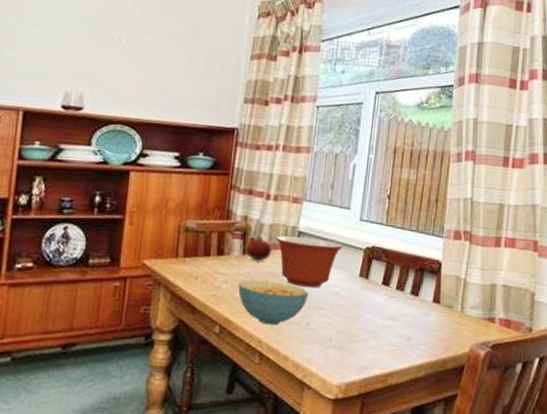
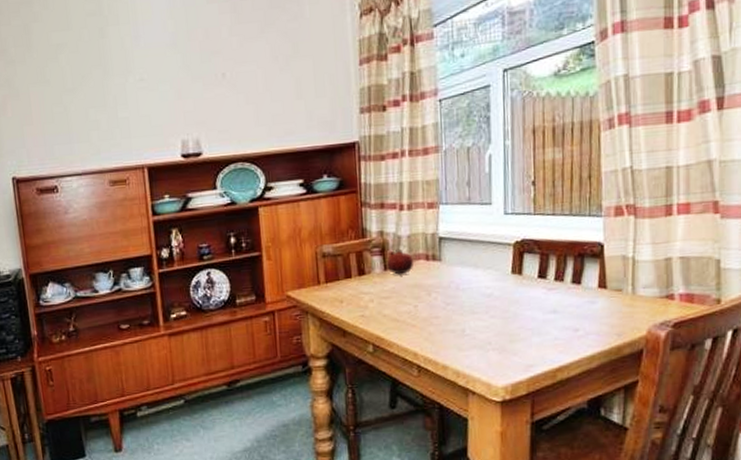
cereal bowl: present [238,279,308,325] -> none [385,292,459,337]
mixing bowl: present [276,236,343,288] -> none [416,241,490,294]

